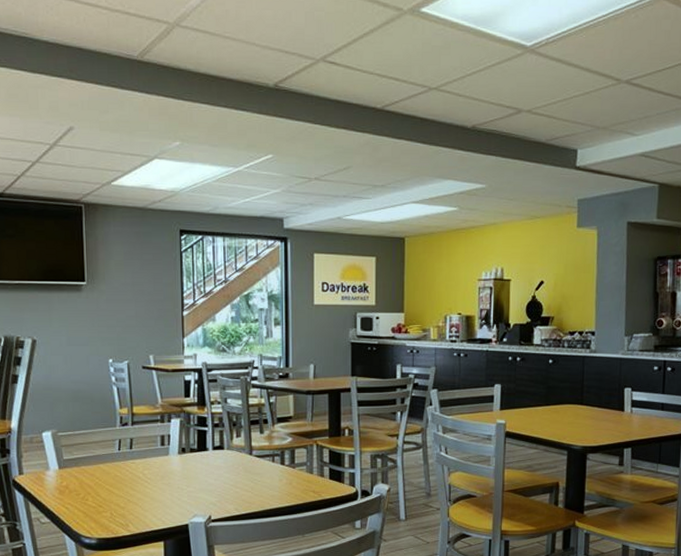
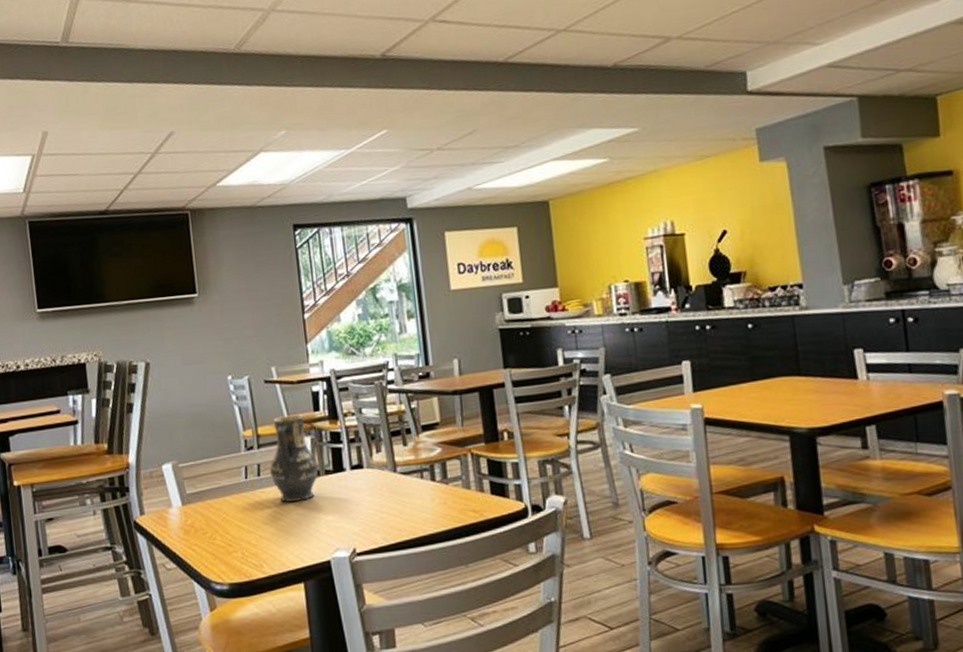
vase: none [140,399,185,473] -> present [269,414,319,502]

